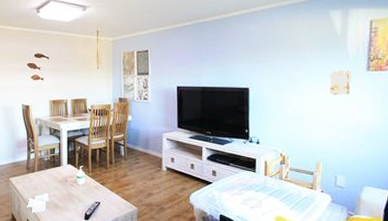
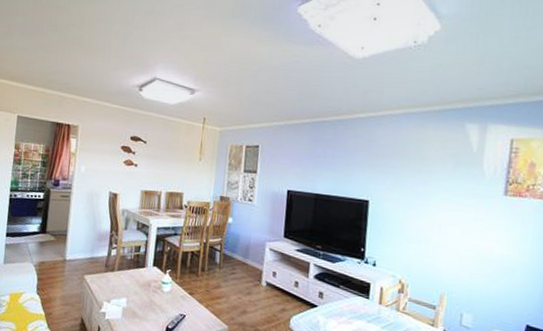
relief sculpture: present [329,70,353,96] -> none [460,191,488,221]

